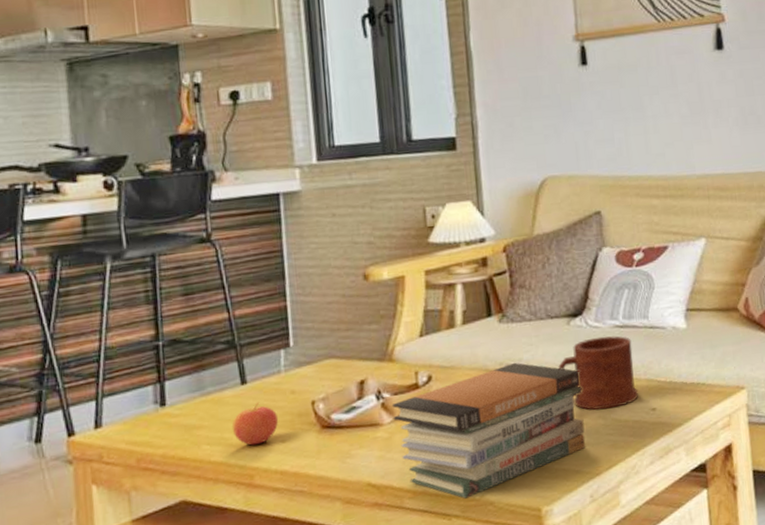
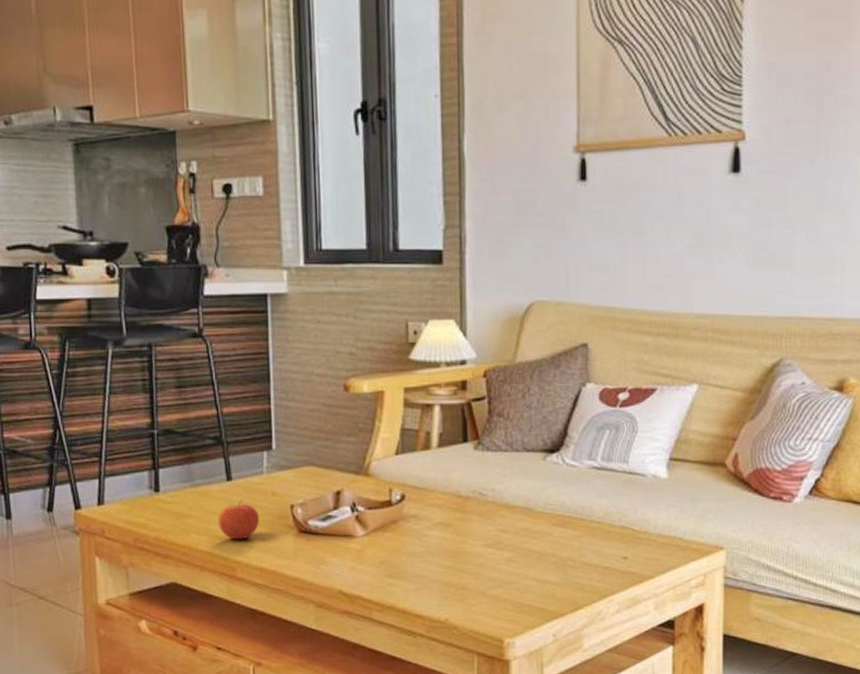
book stack: present [392,362,586,499] -> none [365,492,553,619]
mug: present [558,335,639,410] -> none [531,476,611,551]

